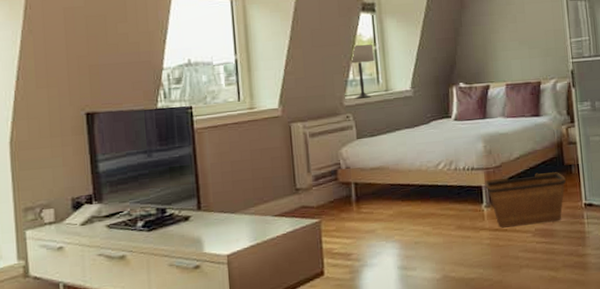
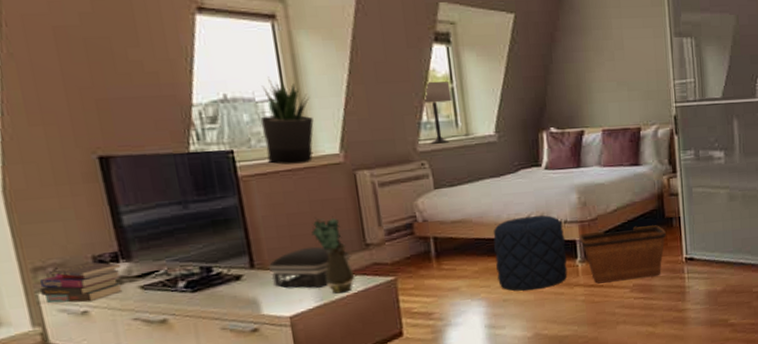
books: none [28,203,94,240] -> present [39,262,123,304]
wireless router: none [212,191,283,229] -> present [268,246,351,288]
planter: none [215,44,259,119] -> present [260,76,314,165]
vase: none [251,163,285,234] -> present [311,216,355,294]
pouf: none [407,162,474,234] -> present [493,215,567,291]

